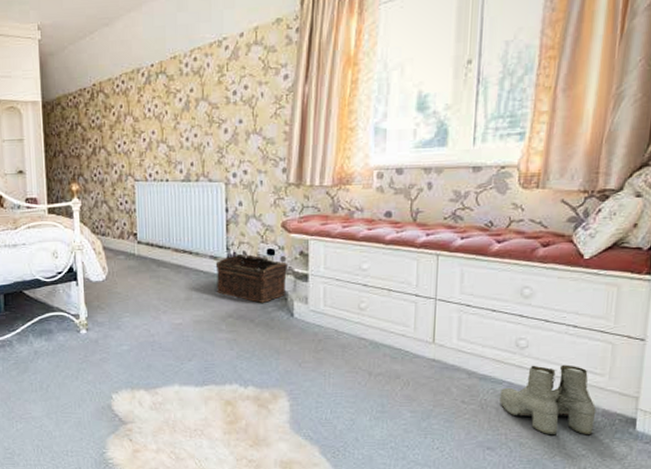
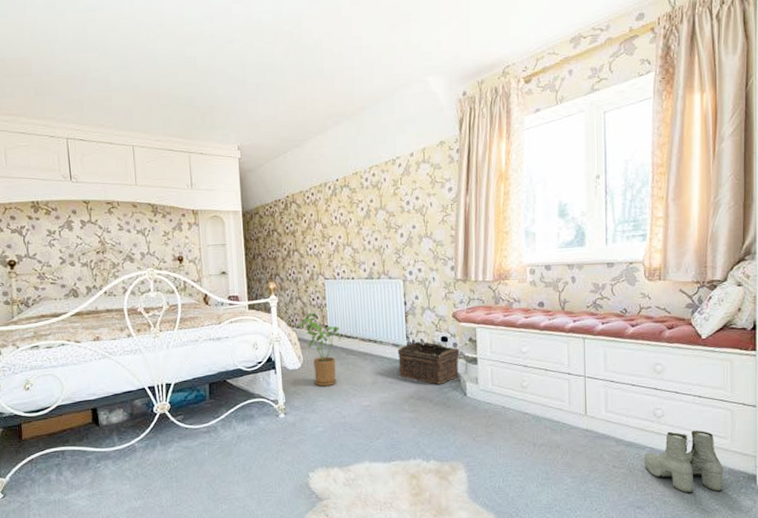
house plant: none [102,218,151,302] -> present [297,312,341,387]

